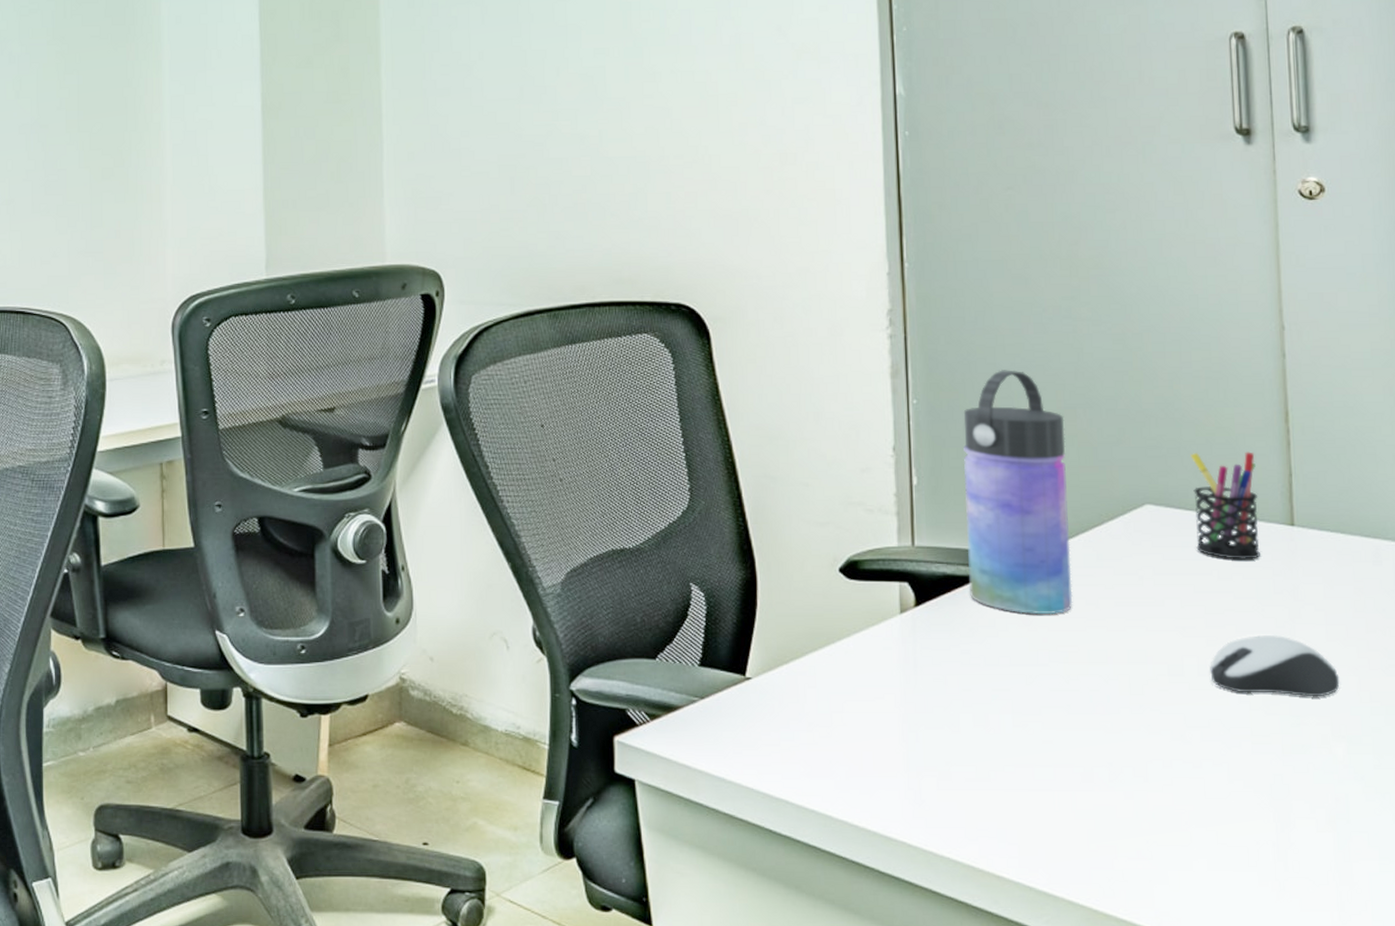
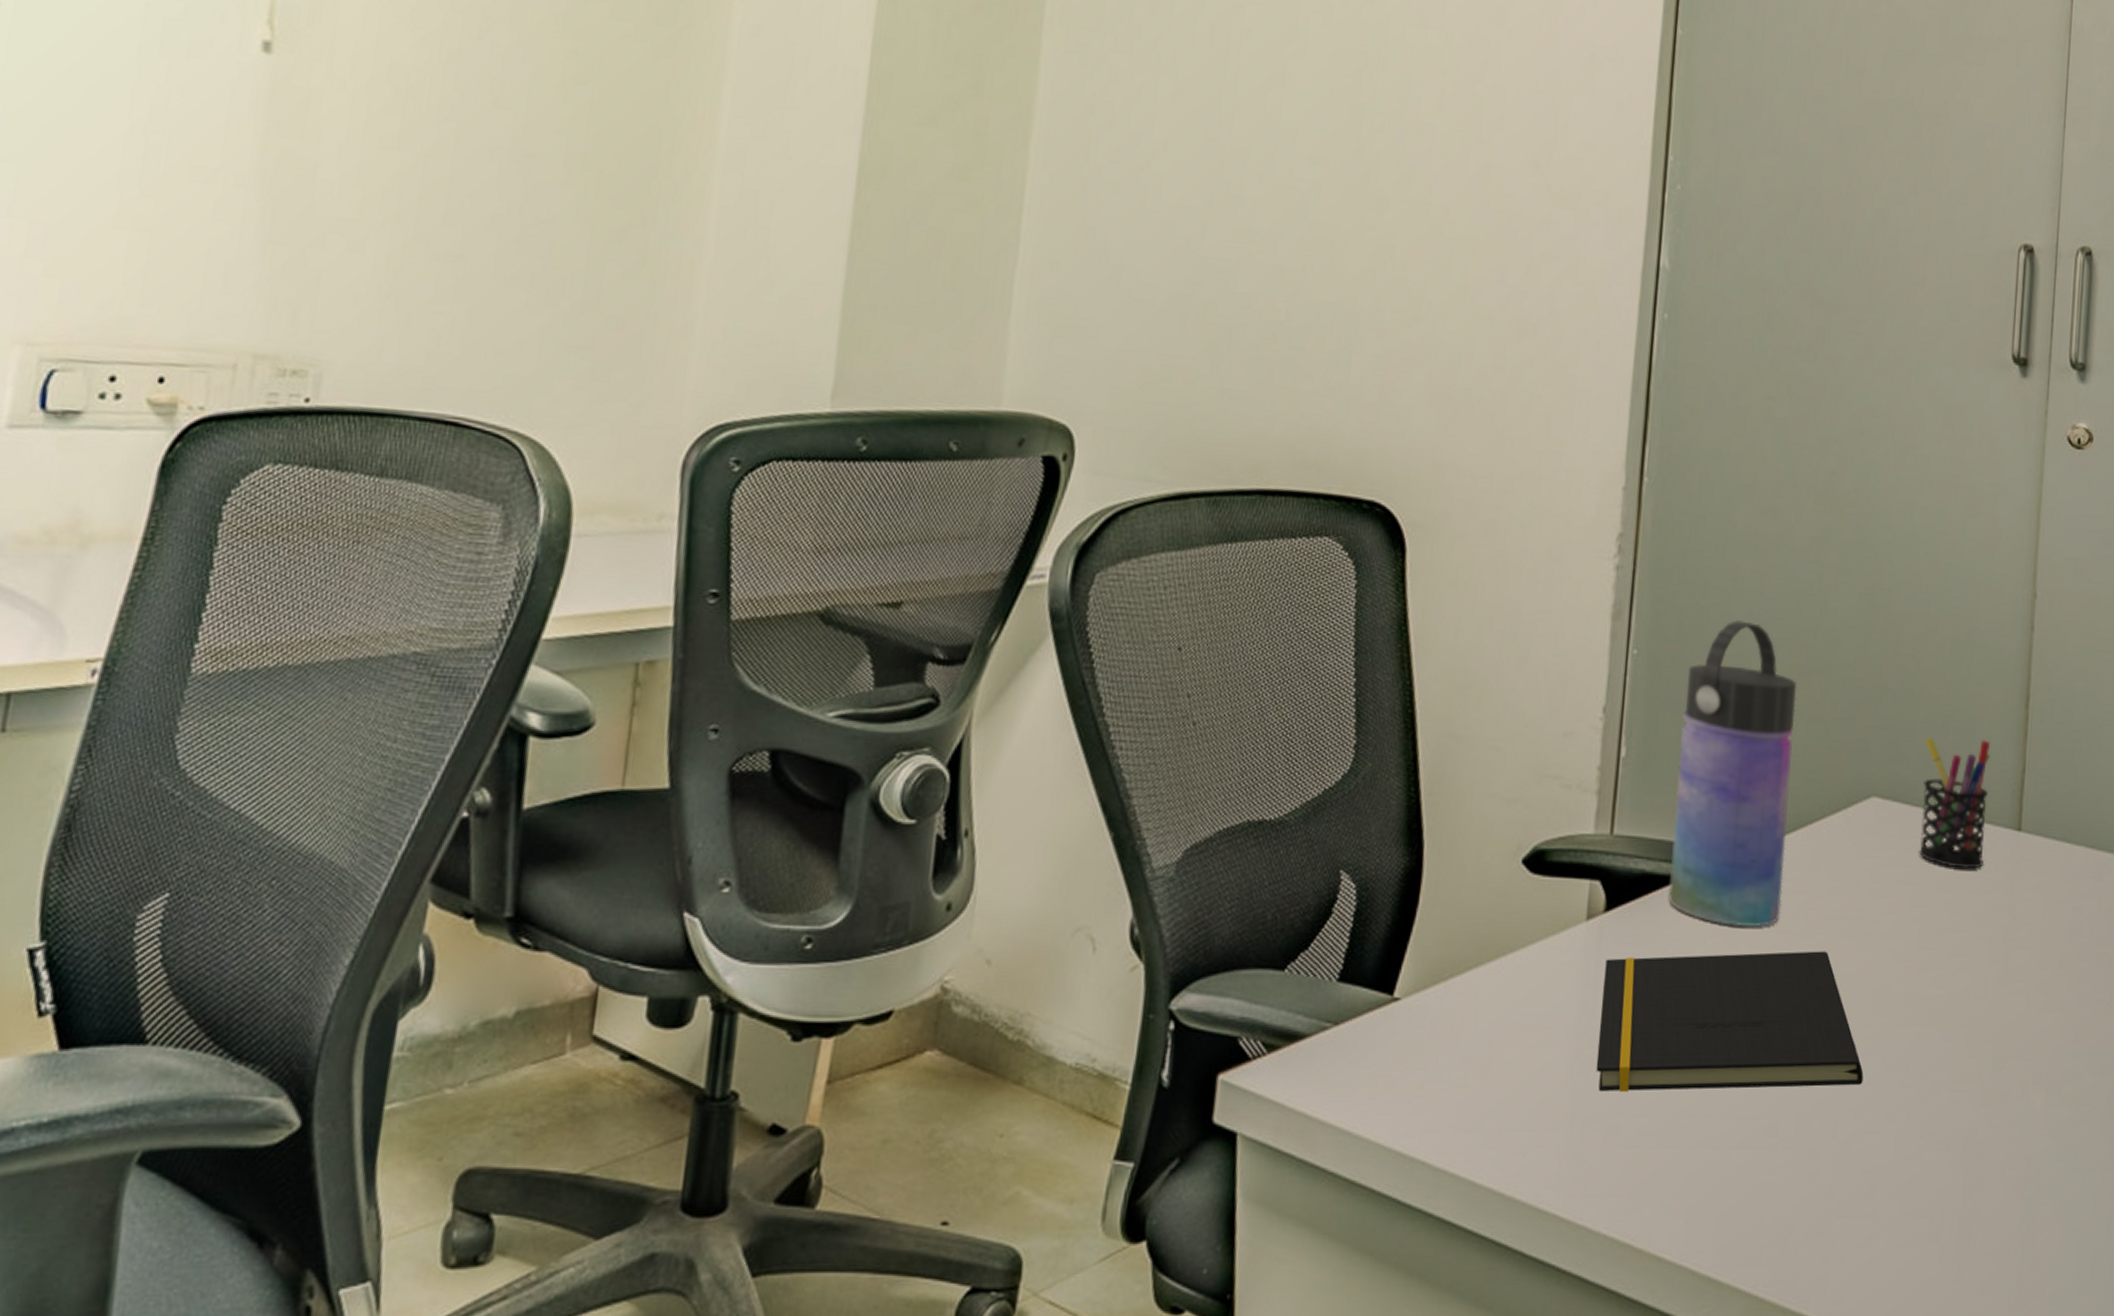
notepad: none [921,632,1167,747] -> present [1596,951,1864,1093]
computer mouse: present [1210,634,1340,697] -> none [1916,960,2047,1037]

